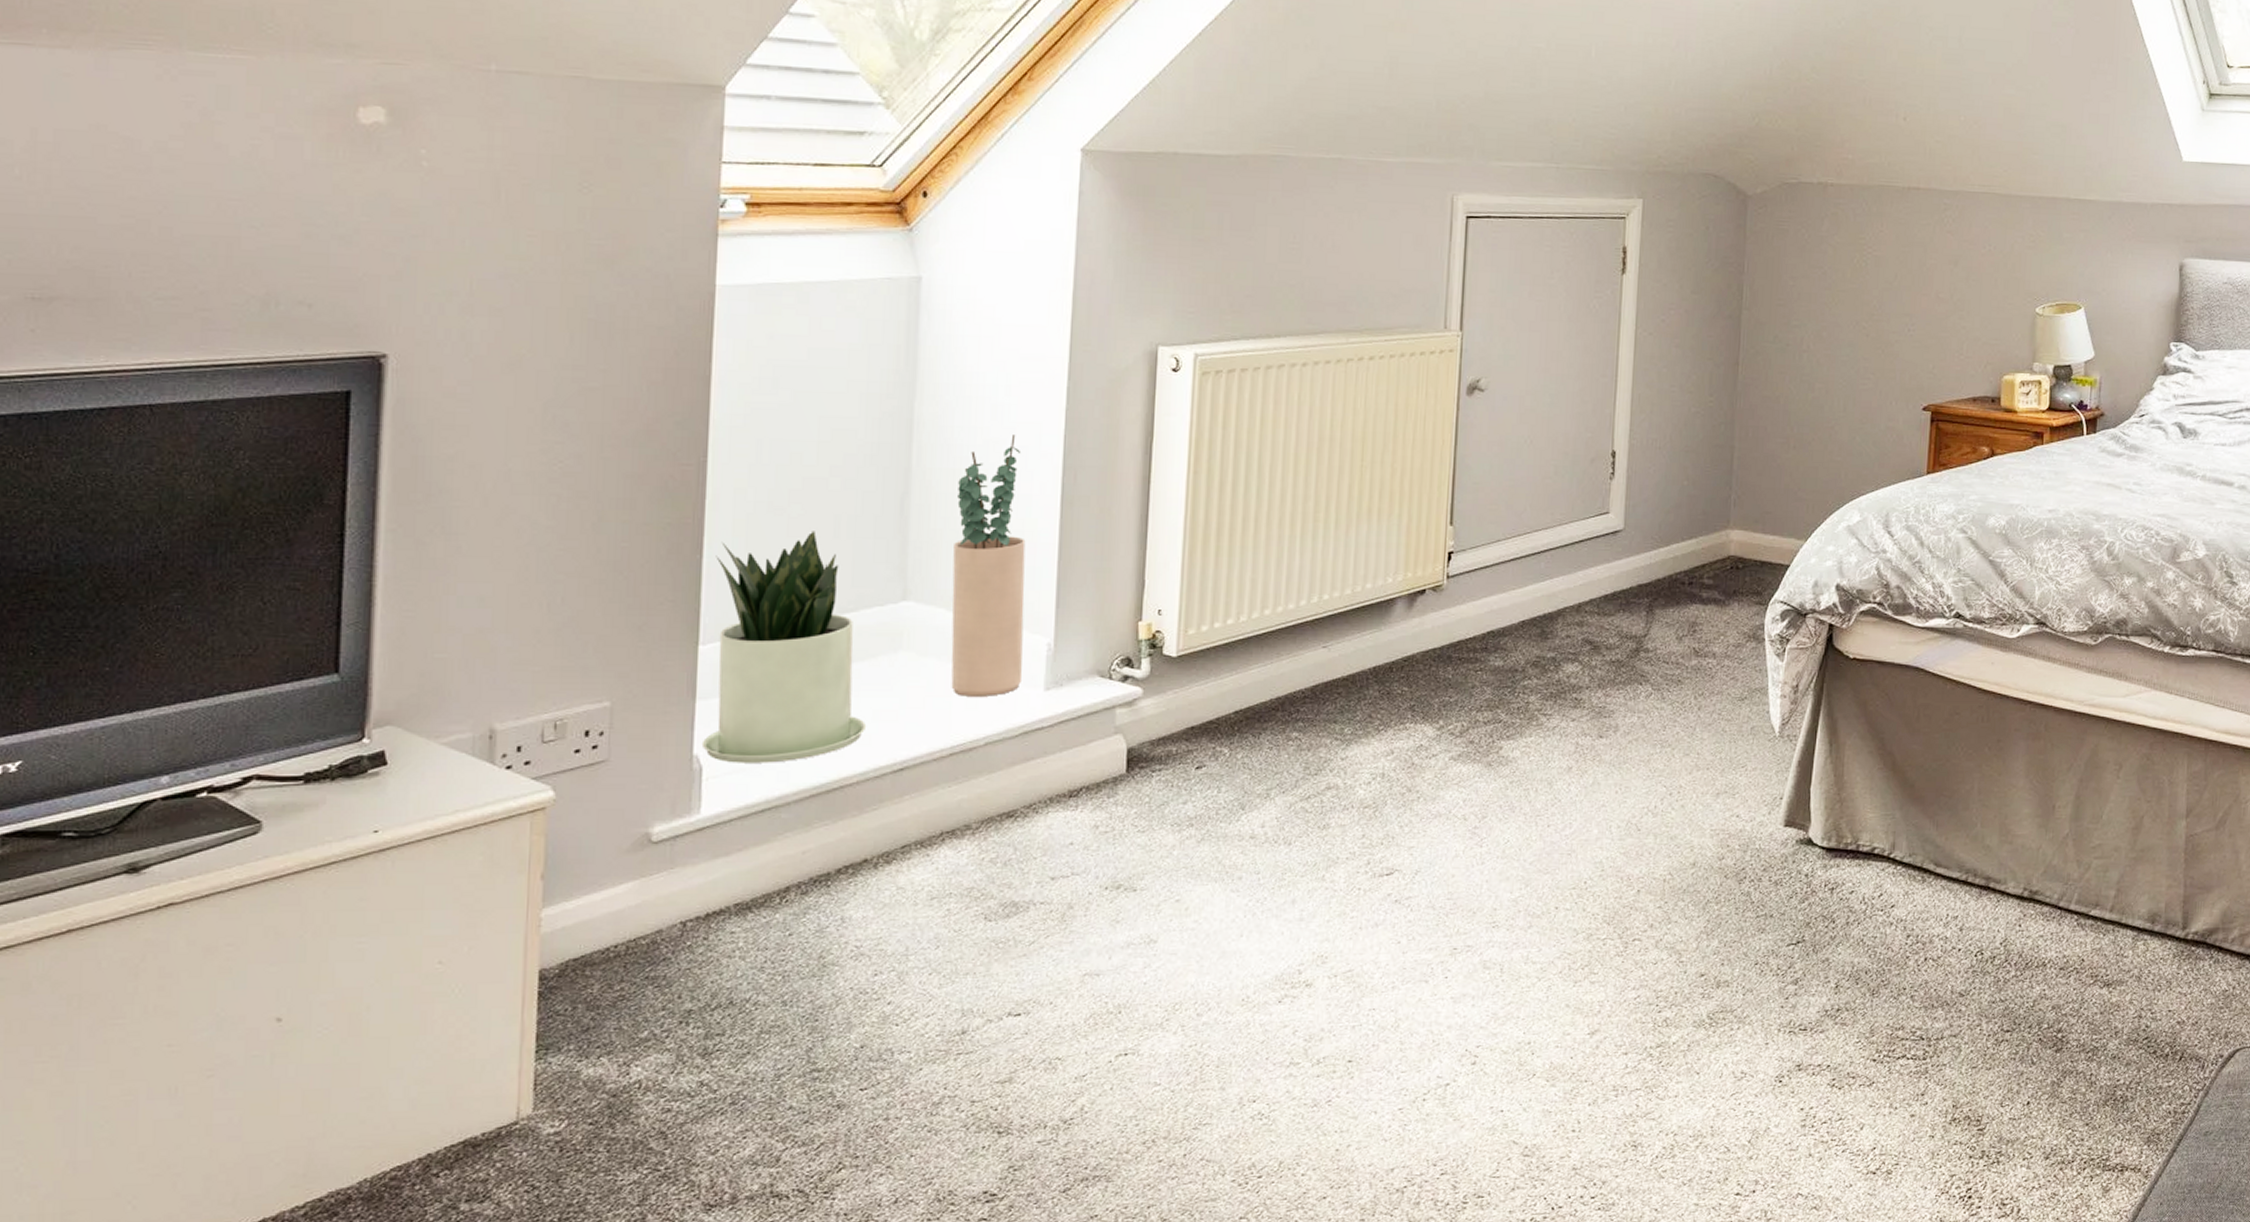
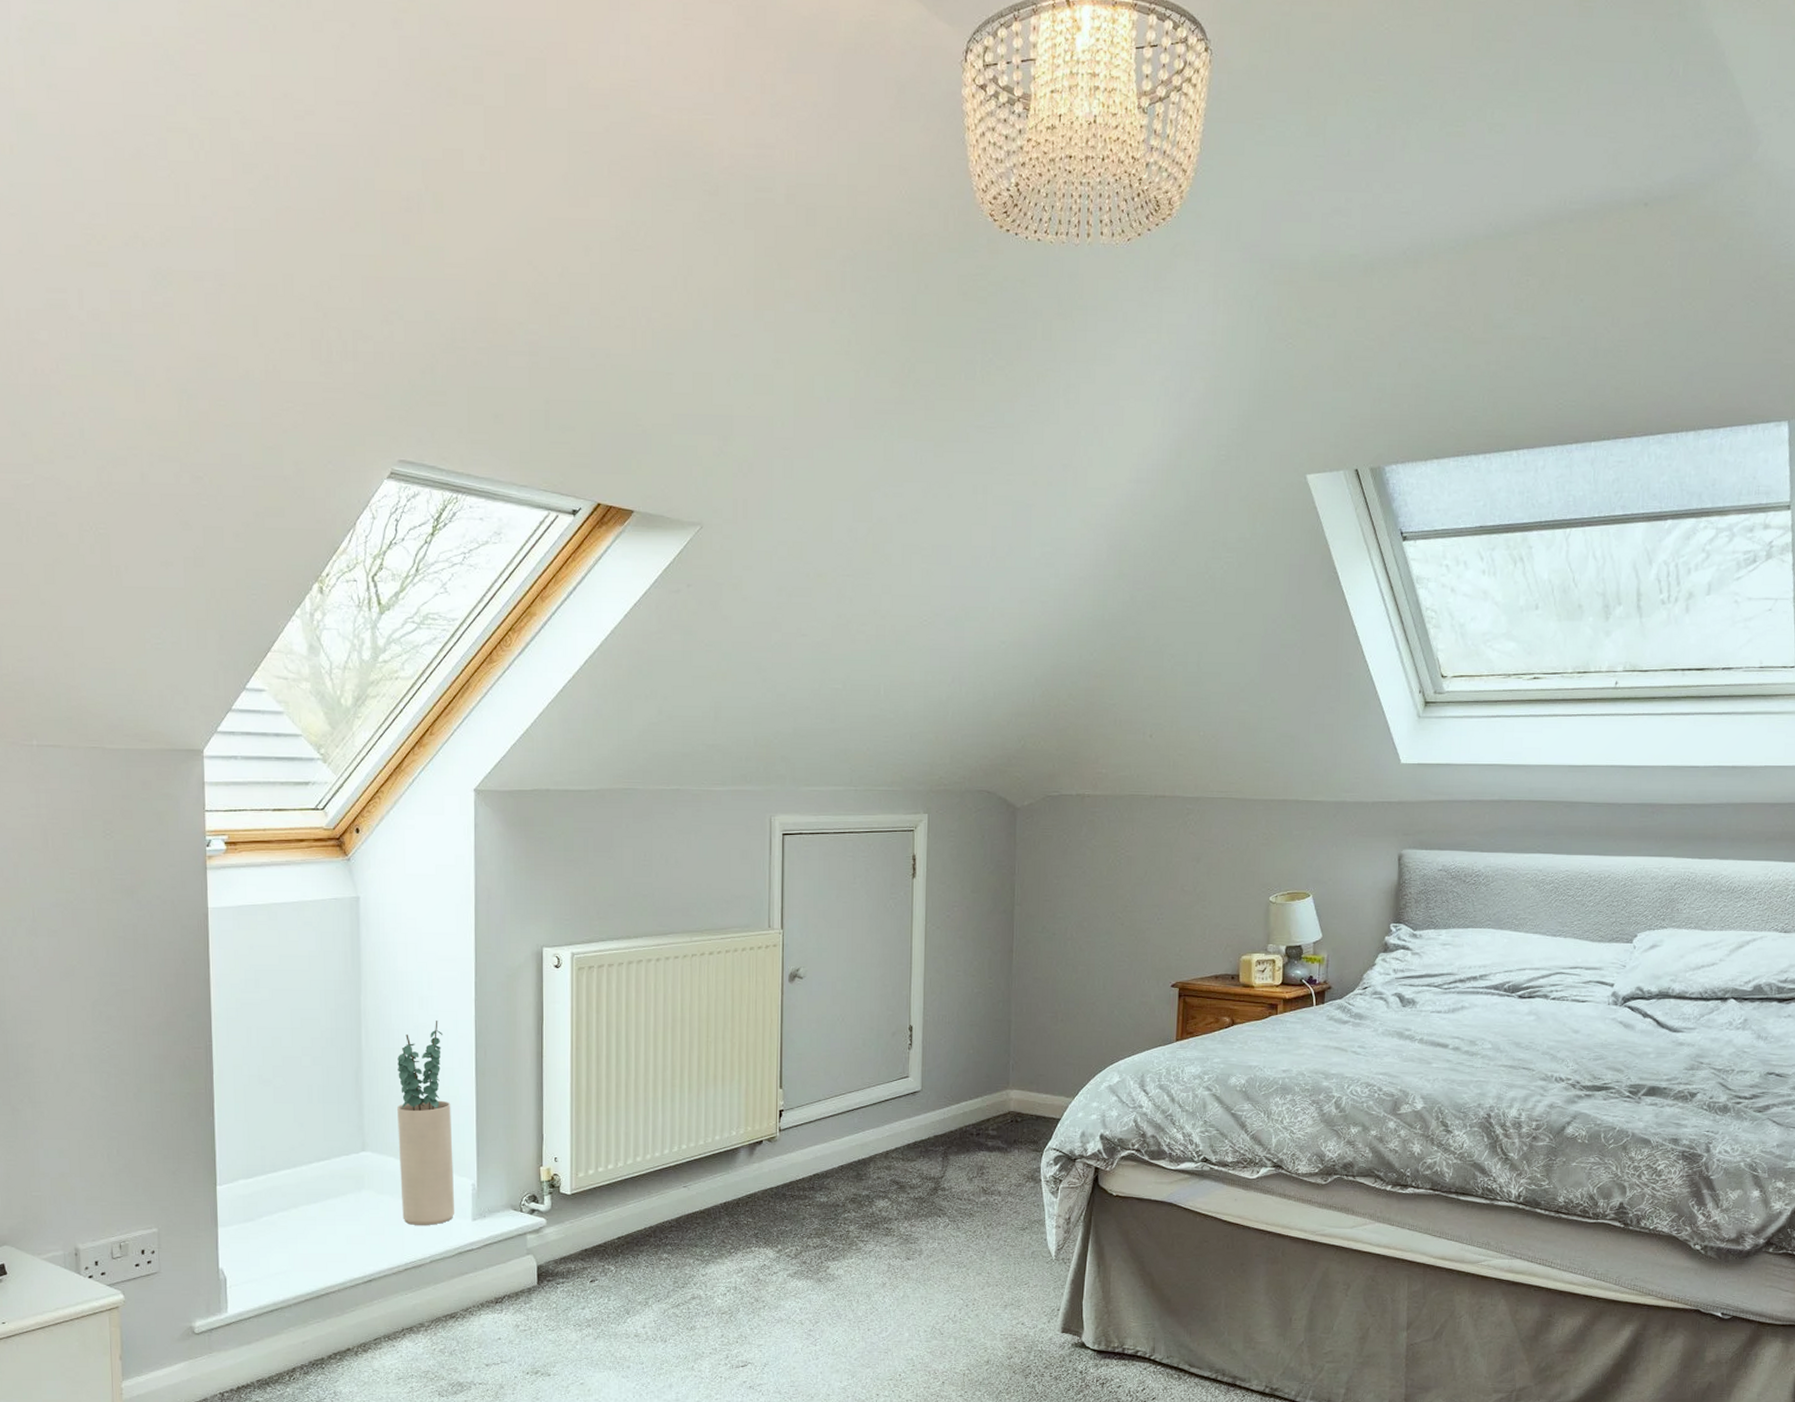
planter: present [701,531,866,763] -> none [224,1098,342,1275]

